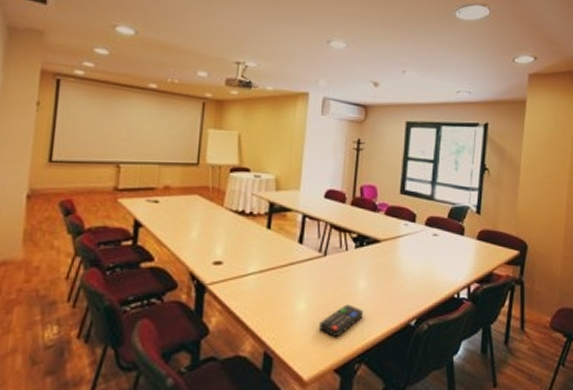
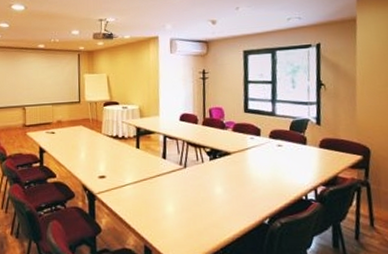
remote control: present [320,304,364,337] -> none [186,207,223,233]

